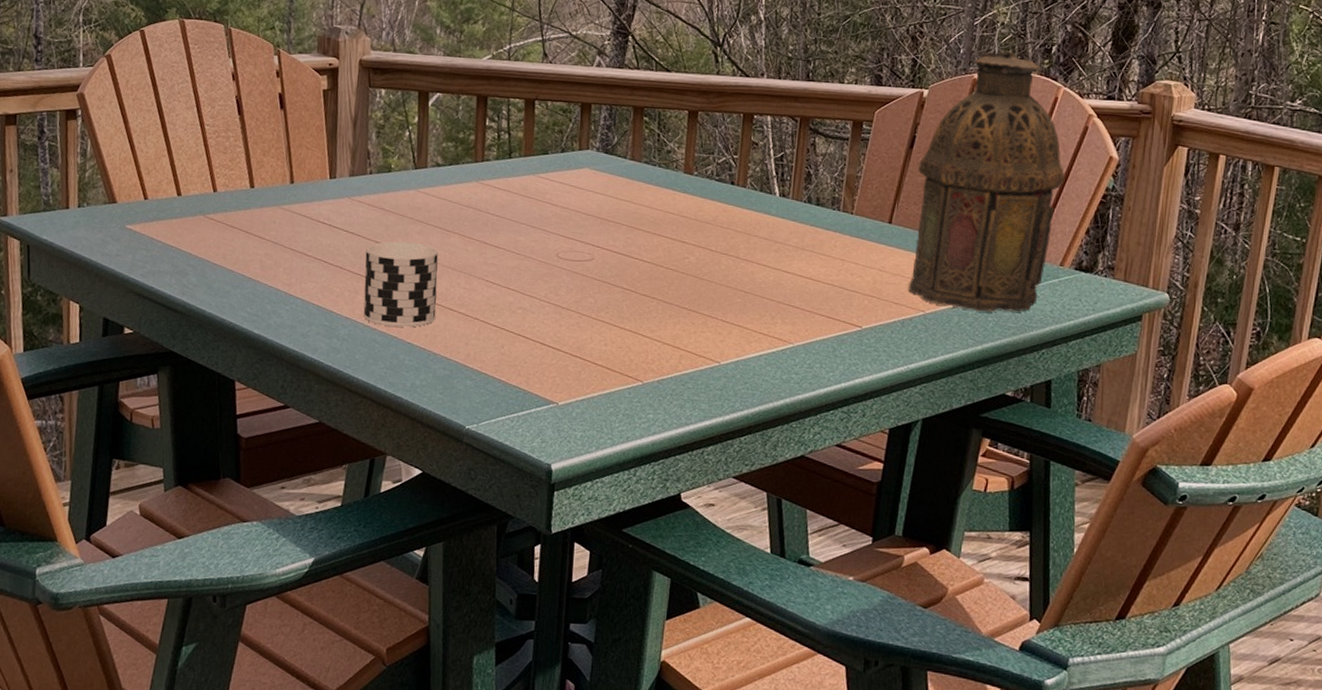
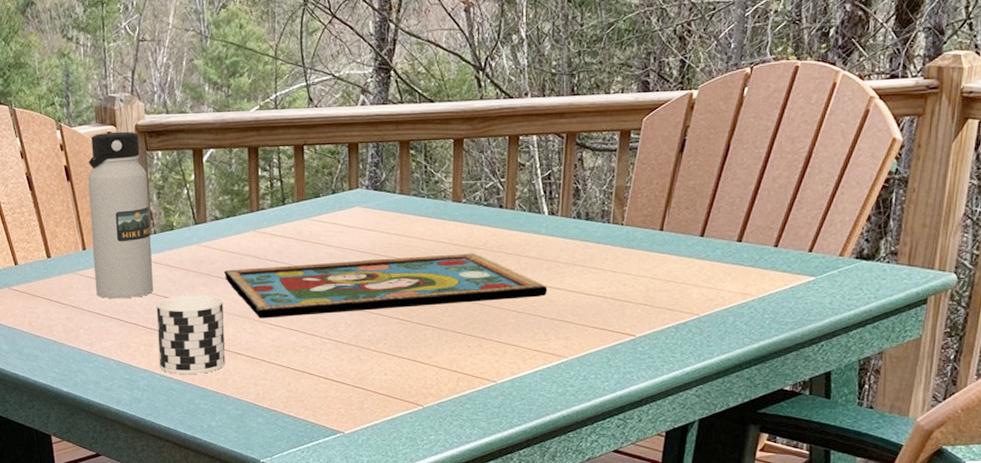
water bottle: none [300,64,368,240] -> present [87,131,153,299]
framed painting: none [441,219,776,279] -> present [223,252,547,319]
lantern: present [908,51,1065,312] -> none [682,39,844,310]

